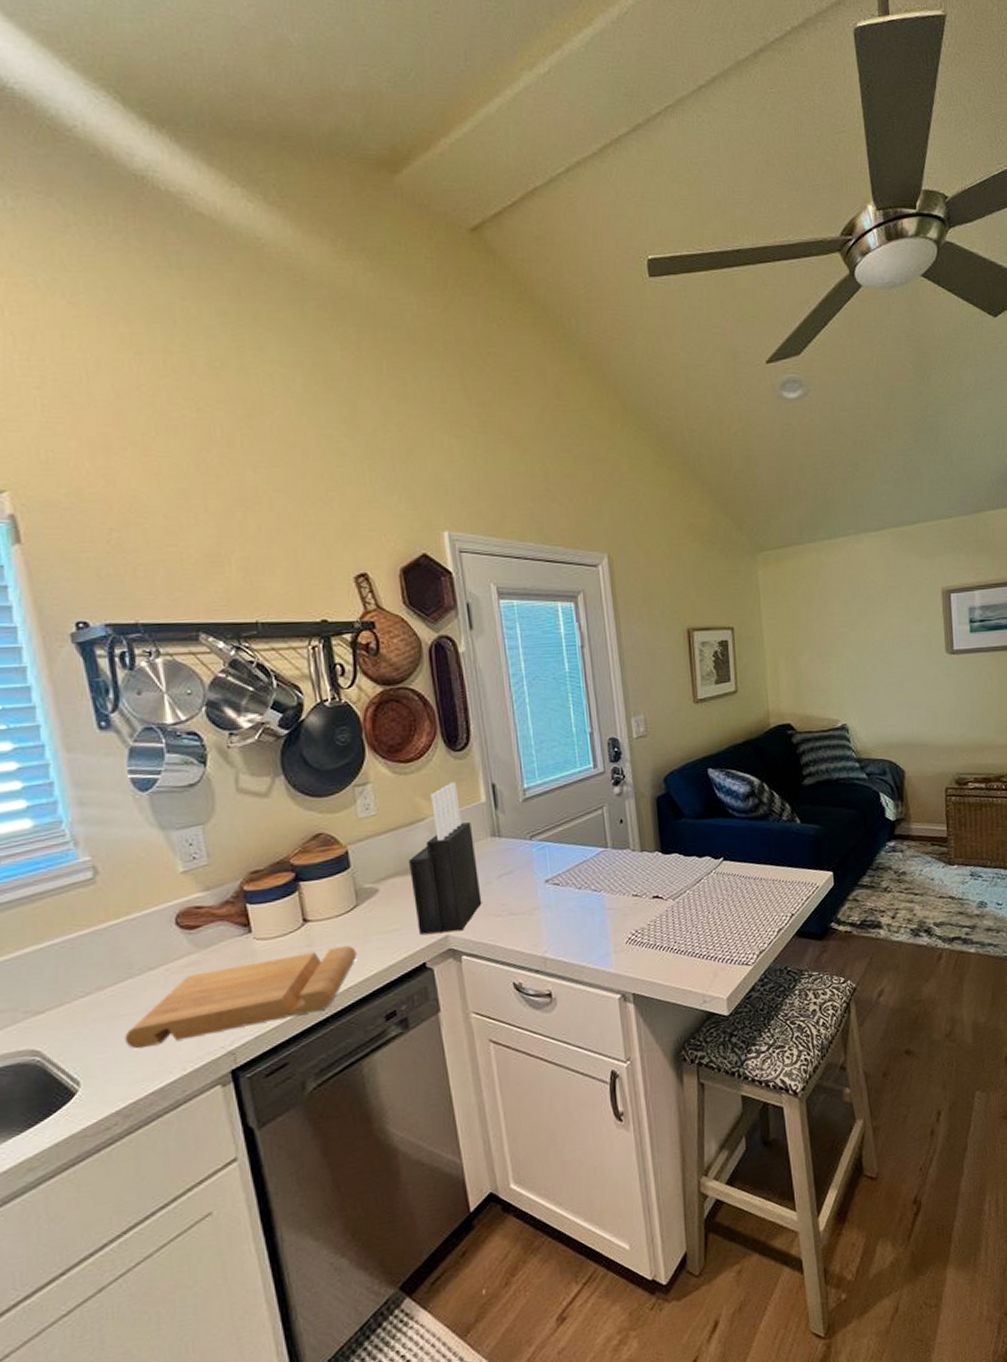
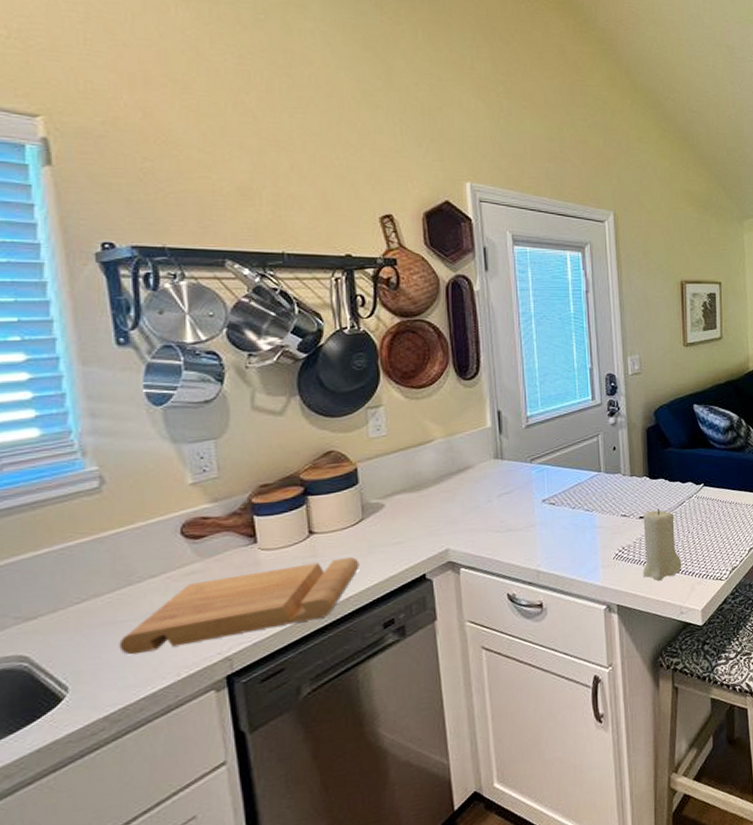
knife block: present [409,782,482,934] -> none [415,408,482,548]
candle: none [657,887,703,967] -> present [642,508,682,581]

